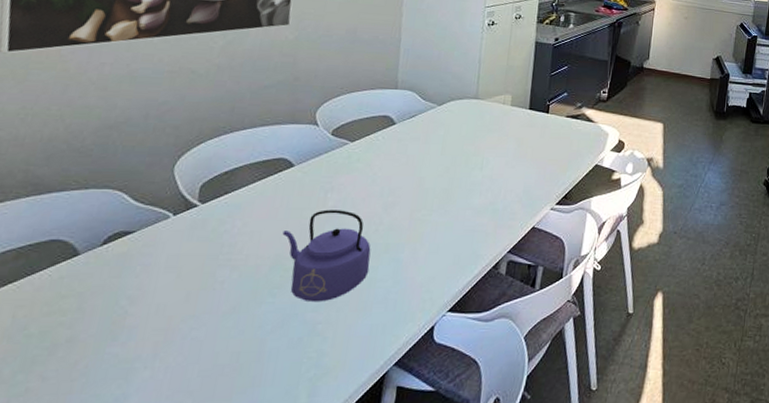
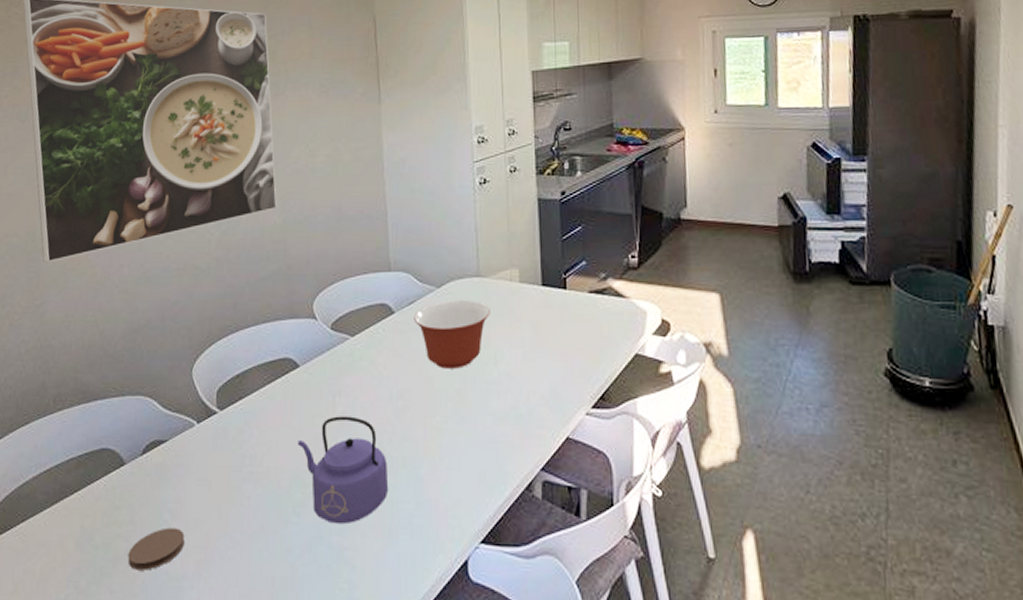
coaster: none [69,313,144,356] -> present [128,527,185,571]
mixing bowl: none [413,116,483,172] -> present [414,300,490,369]

